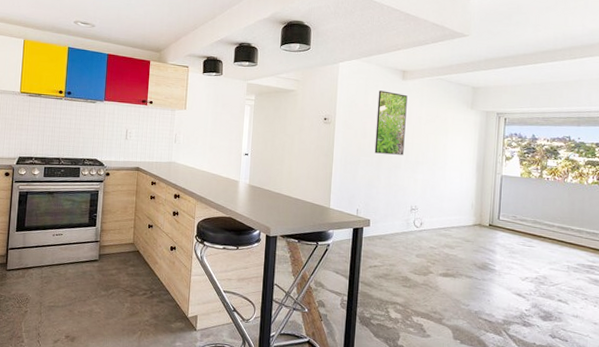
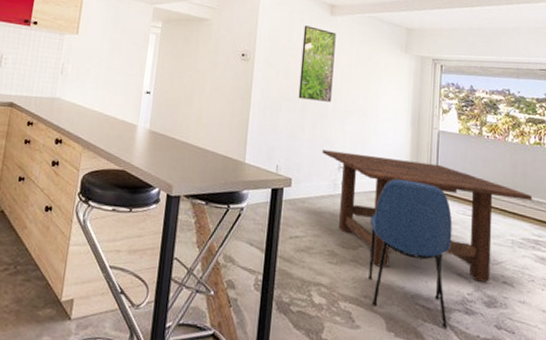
dining table: none [396,195,589,301] -> present [322,149,533,283]
chair: none [436,217,513,337] -> present [367,178,452,329]

